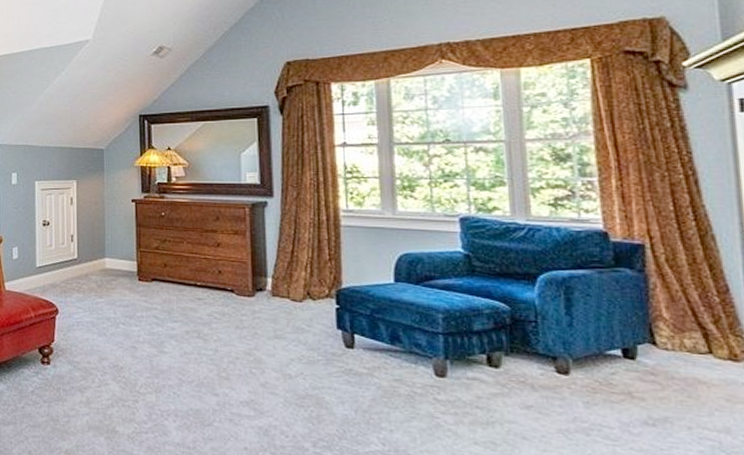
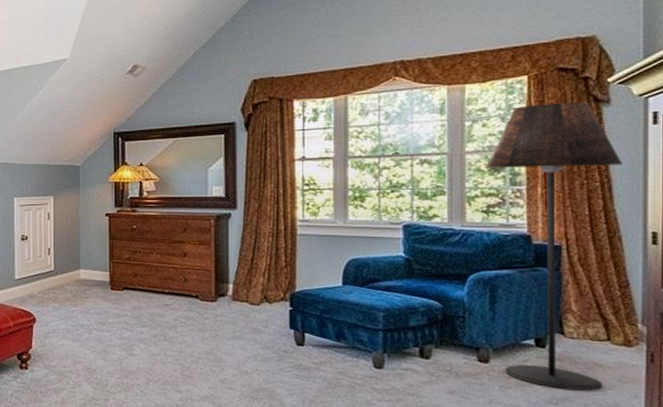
floor lamp: none [550,87,709,412] -> present [486,101,622,391]

